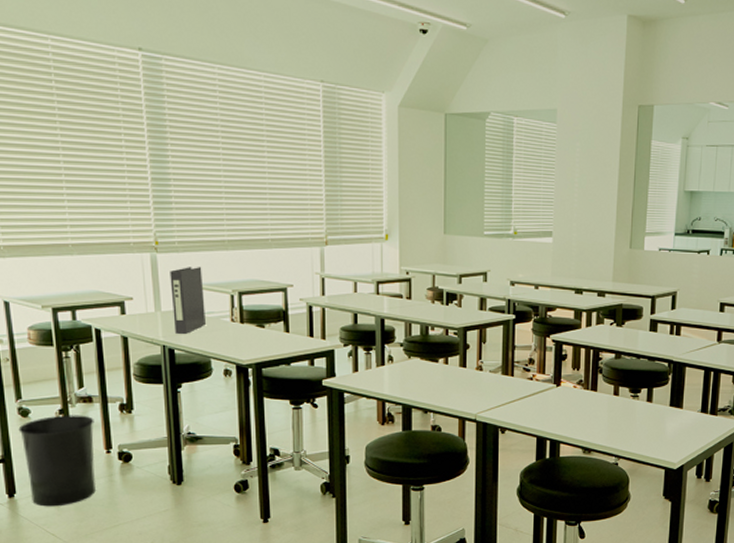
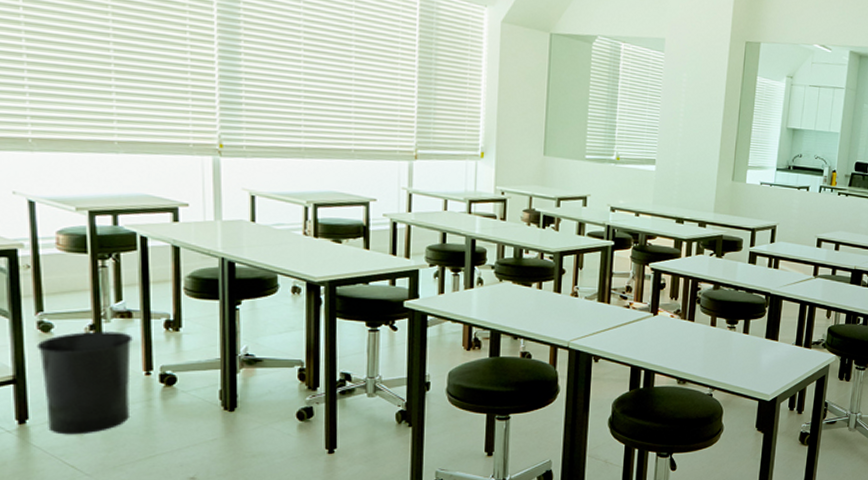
binder: present [170,267,206,334] -> none [234,173,274,246]

